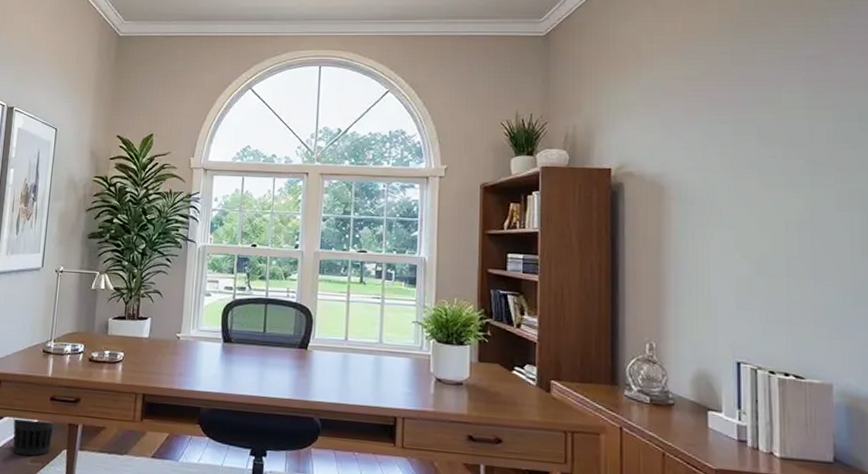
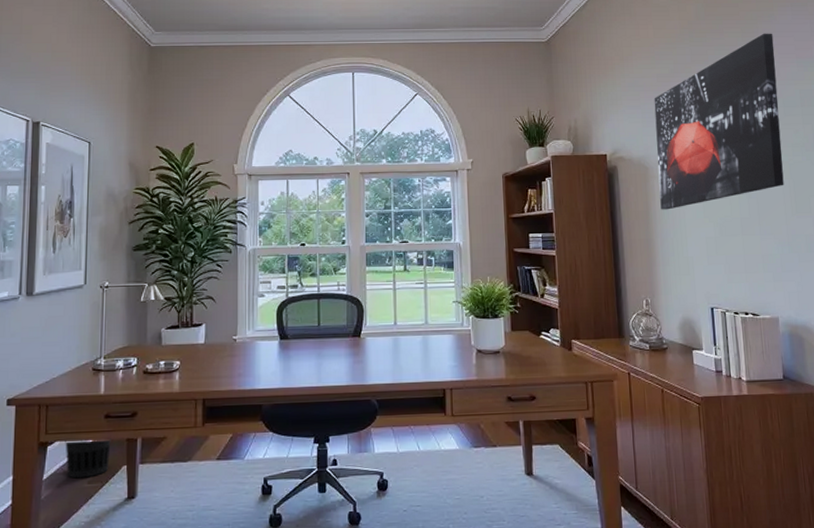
wall art: none [677,28,854,239] -> present [654,33,784,210]

